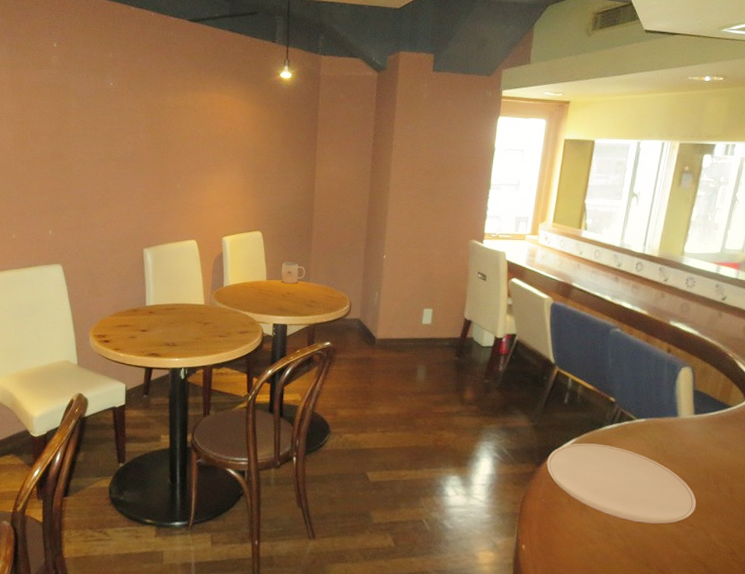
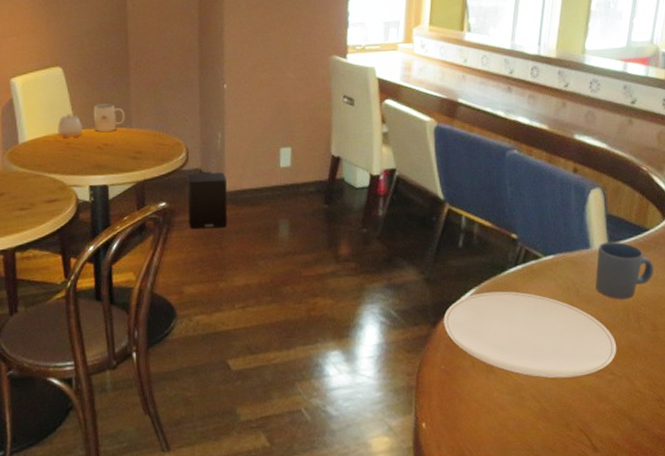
sugar bowl: none [253,267,272,286] -> present [57,114,83,139]
pedal bin: none [346,321,379,367] -> present [187,171,228,230]
mug: none [681,413,734,464] -> present [595,241,654,301]

